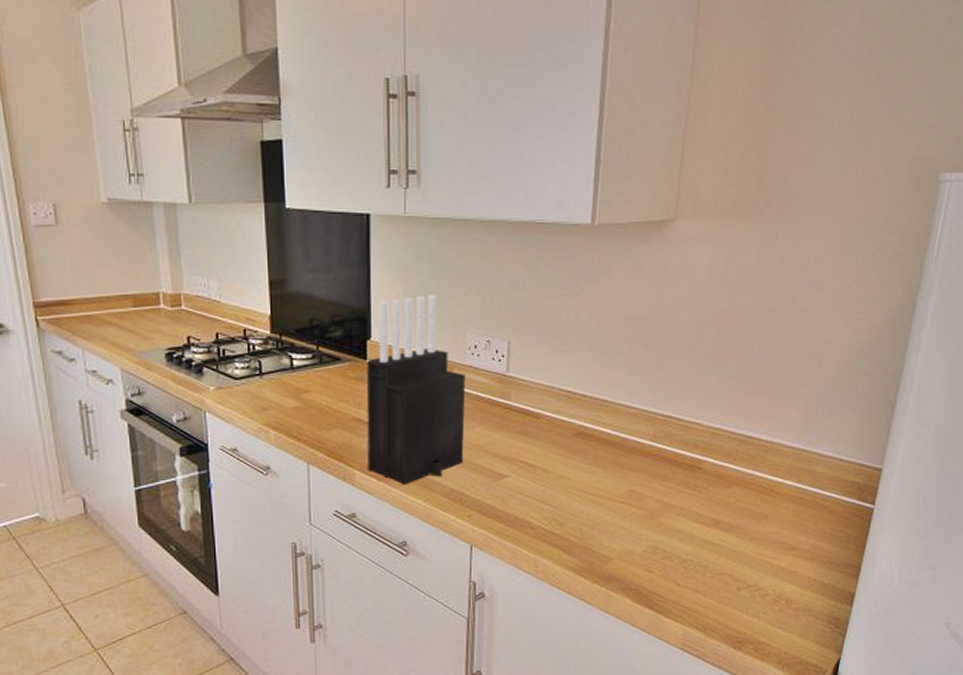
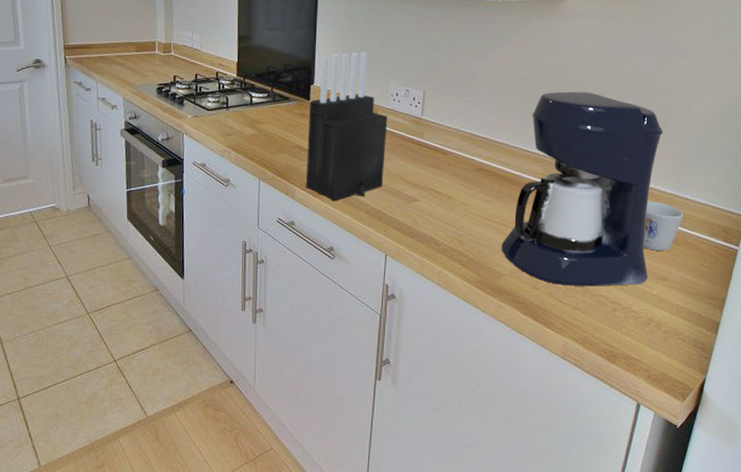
coffee maker: none [608,333,791,566] -> present [501,91,664,287]
mug: none [771,459,814,517] -> present [644,201,684,251]

